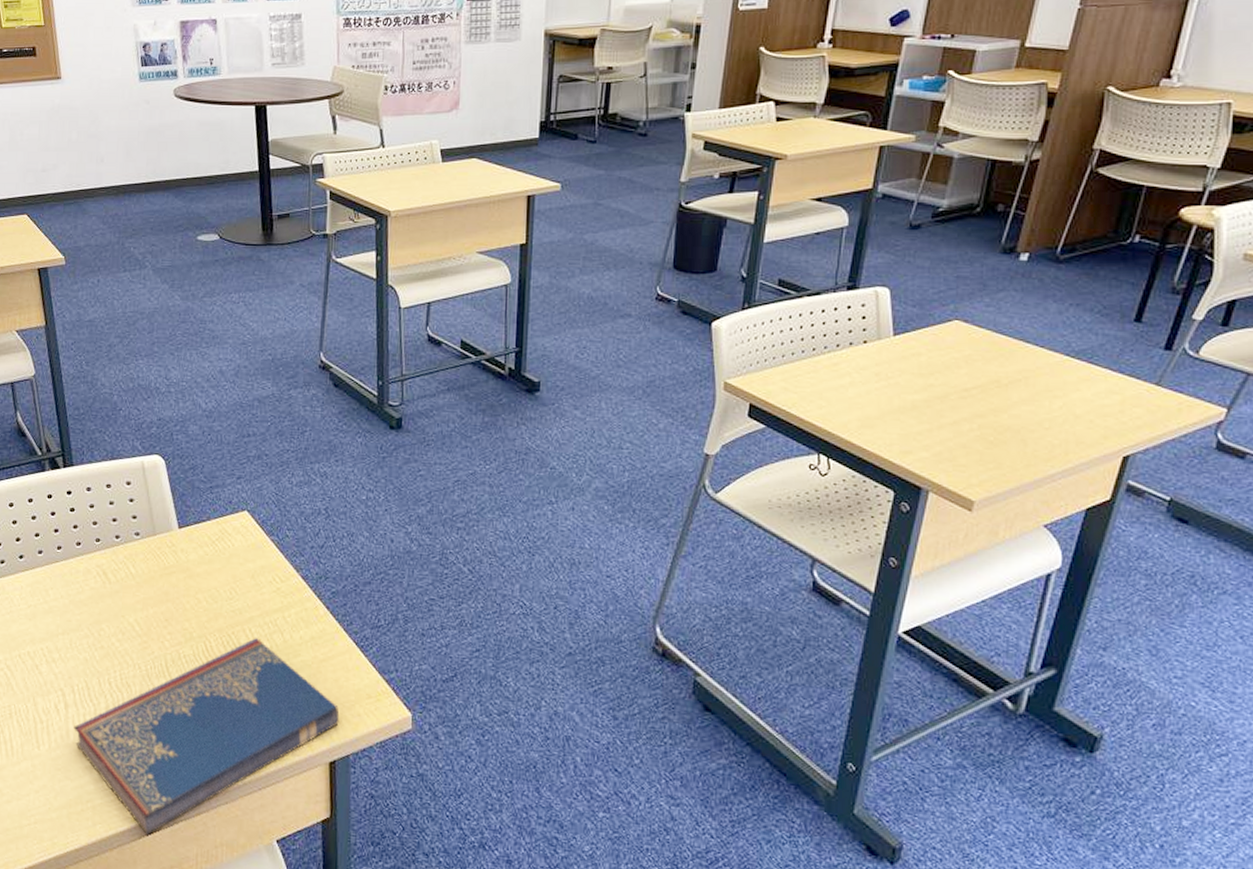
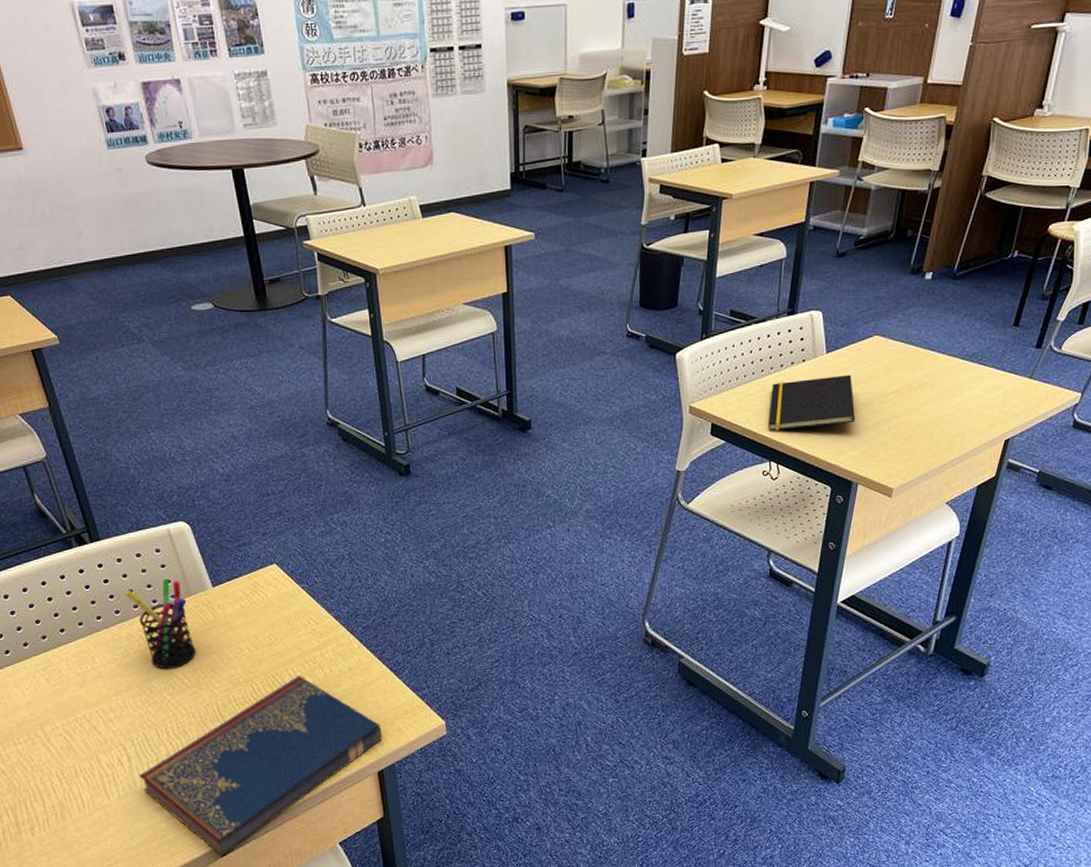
pen holder: none [89,514,152,613] -> present [125,579,196,669]
notepad: none [819,362,927,420] -> present [768,374,855,431]

